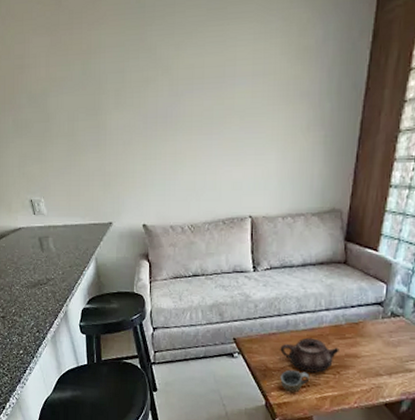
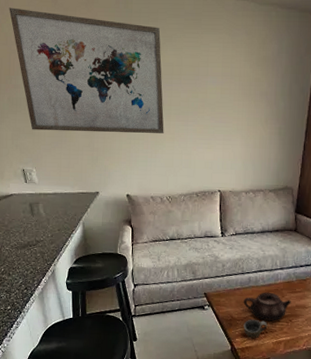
wall art: none [10,16,184,155] -> present [9,7,164,133]

